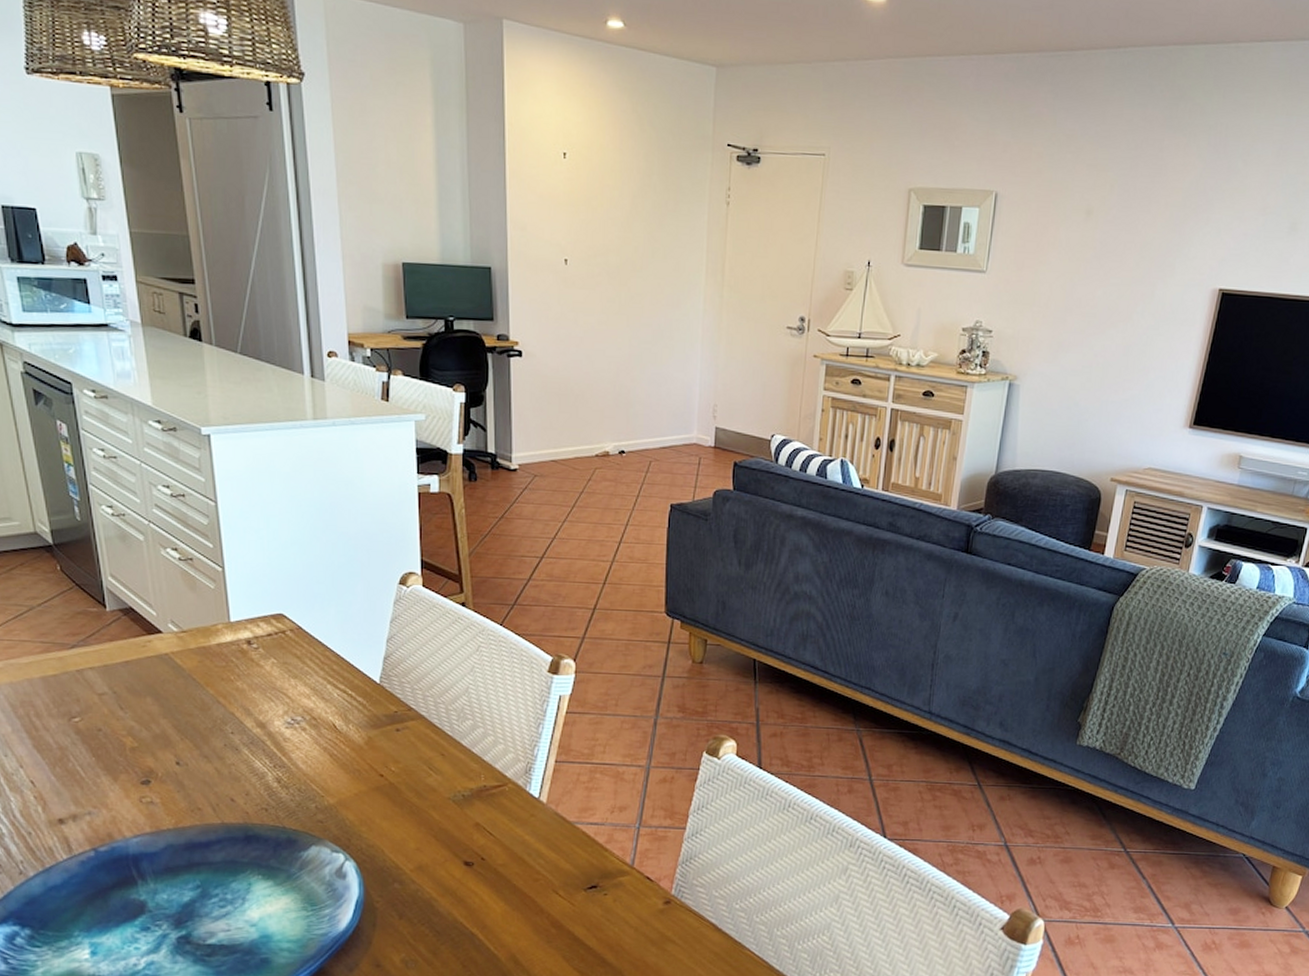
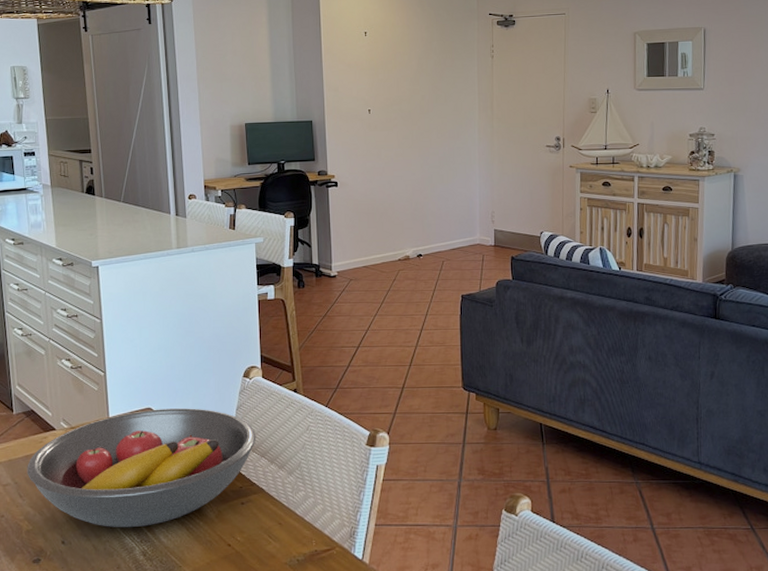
fruit bowl: none [127,615,415,751] -> present [27,408,256,528]

